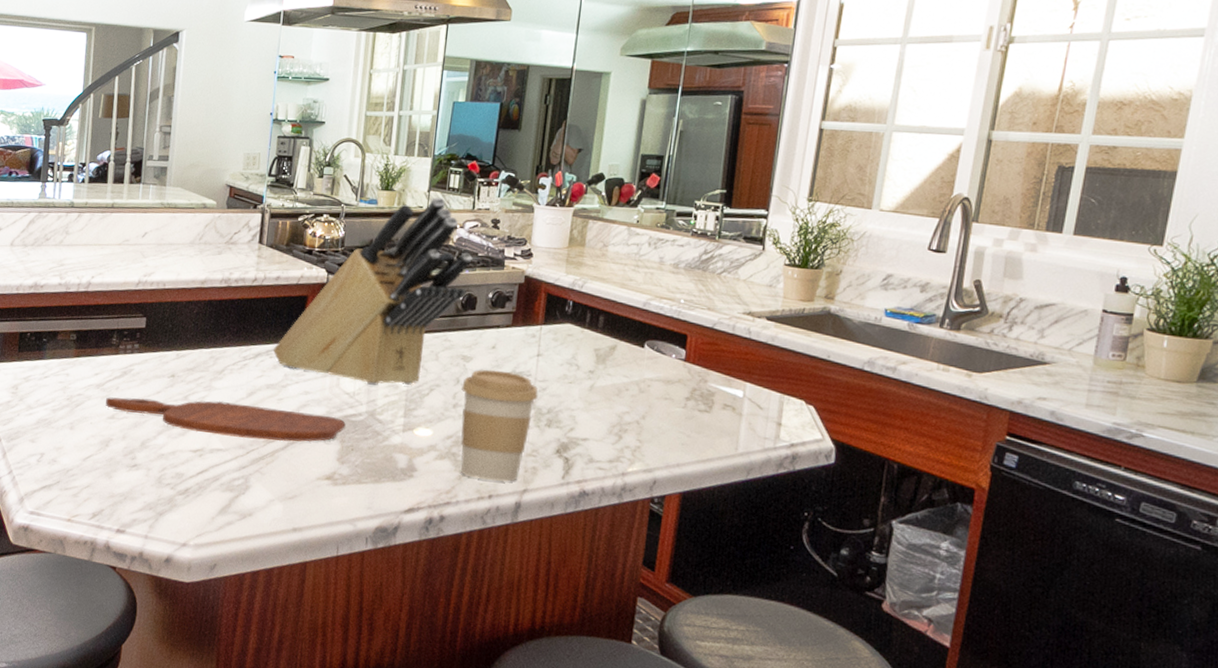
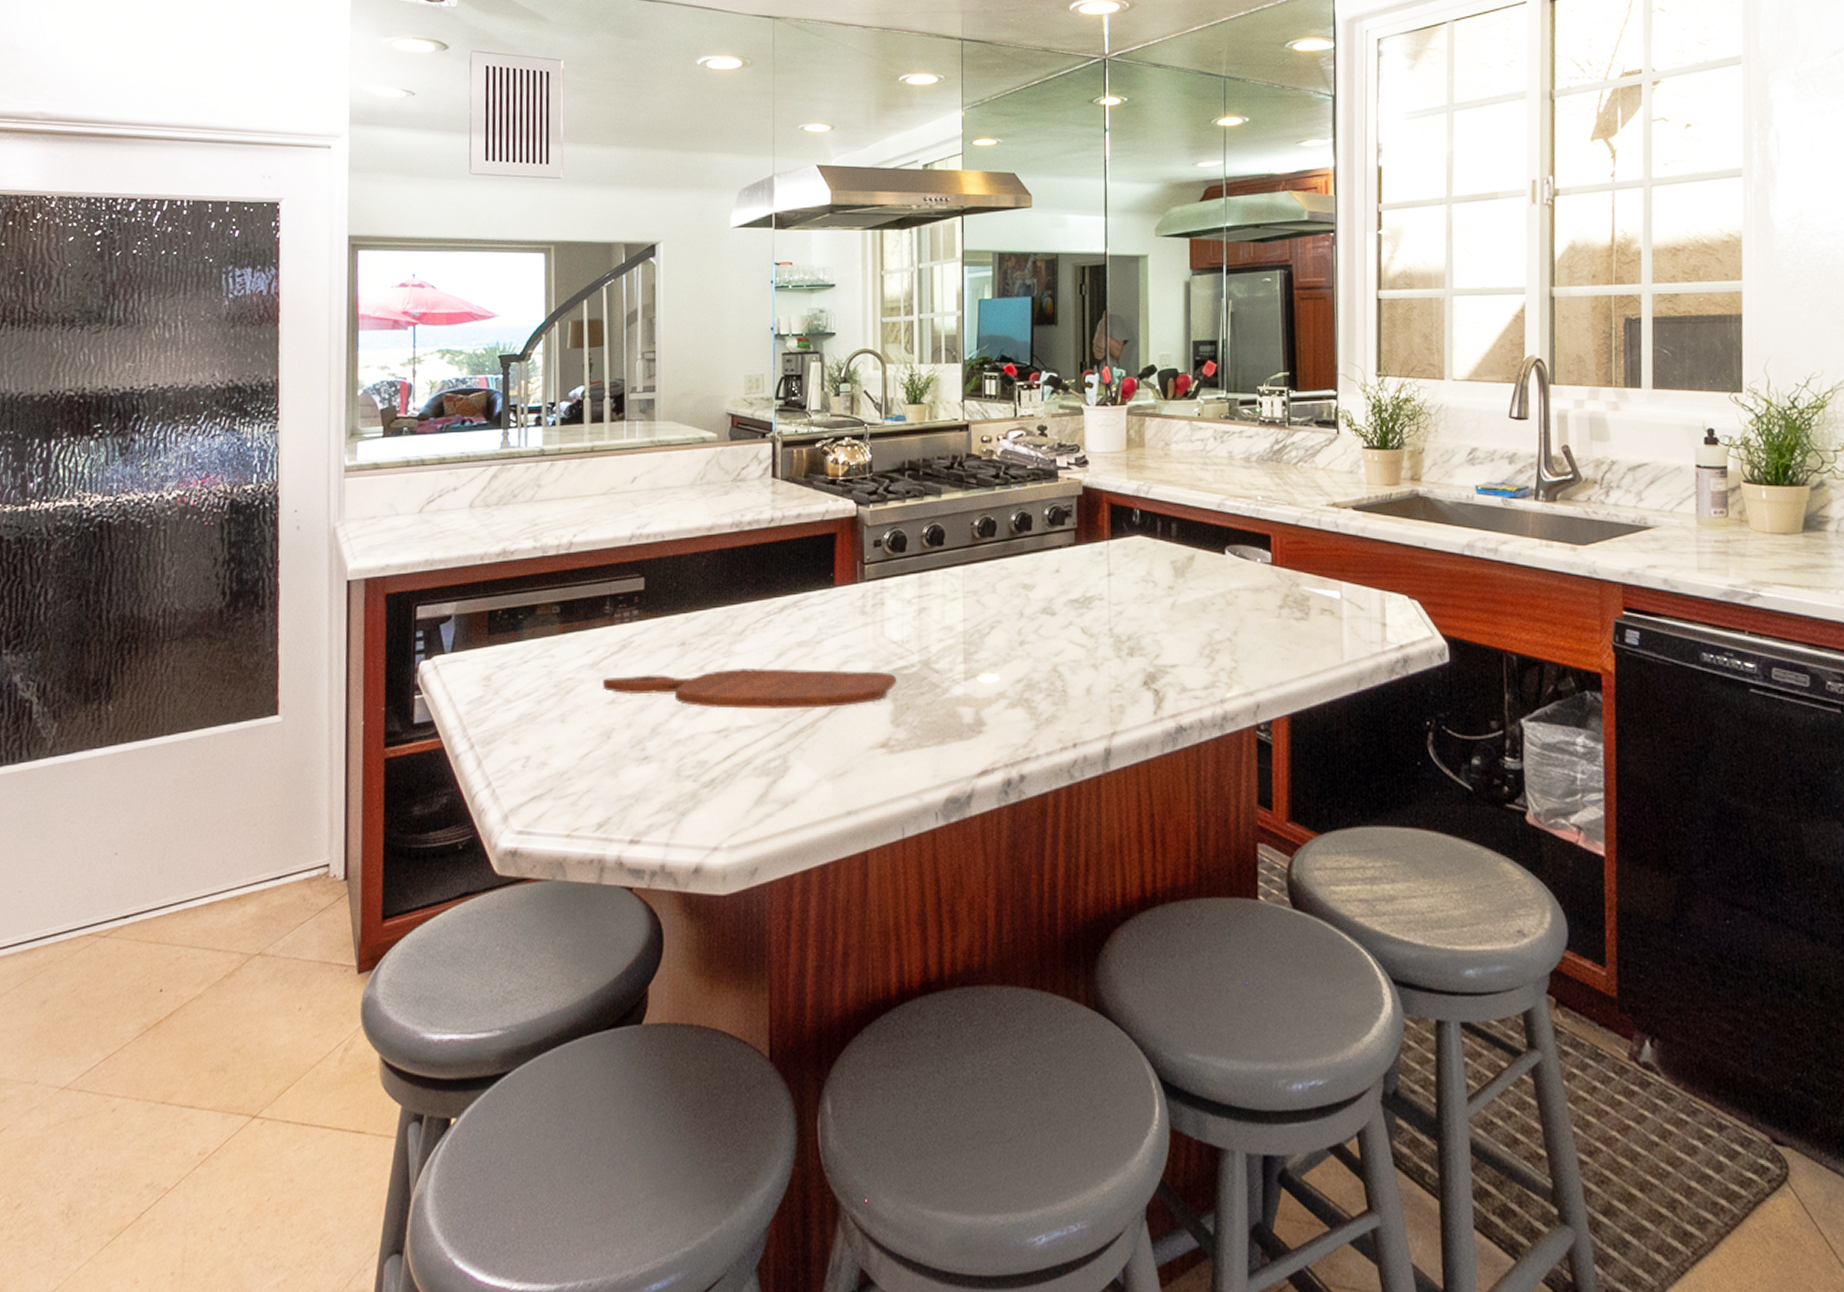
knife block: present [273,196,473,385] -> none [801,406,1021,629]
coffee cup: present [460,369,538,482] -> none [1027,597,1115,725]

